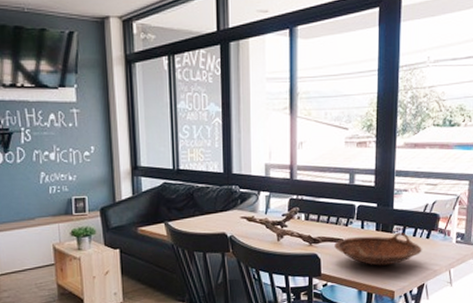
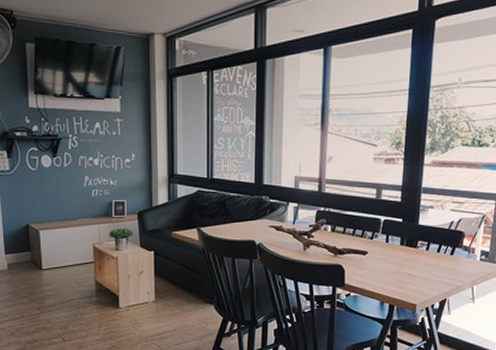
bowl: present [334,232,422,266] -> none [359,247,446,279]

